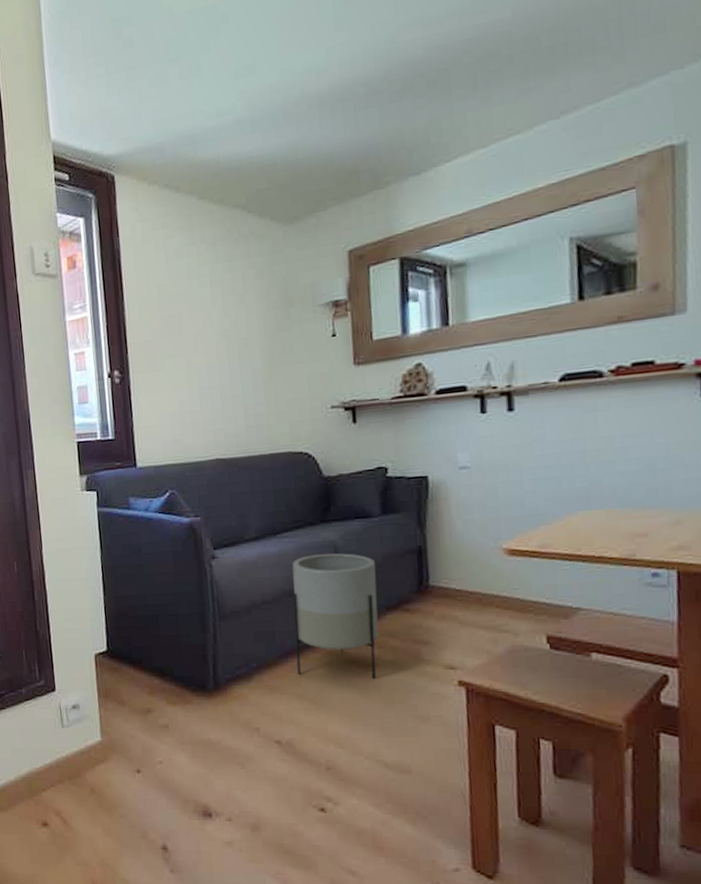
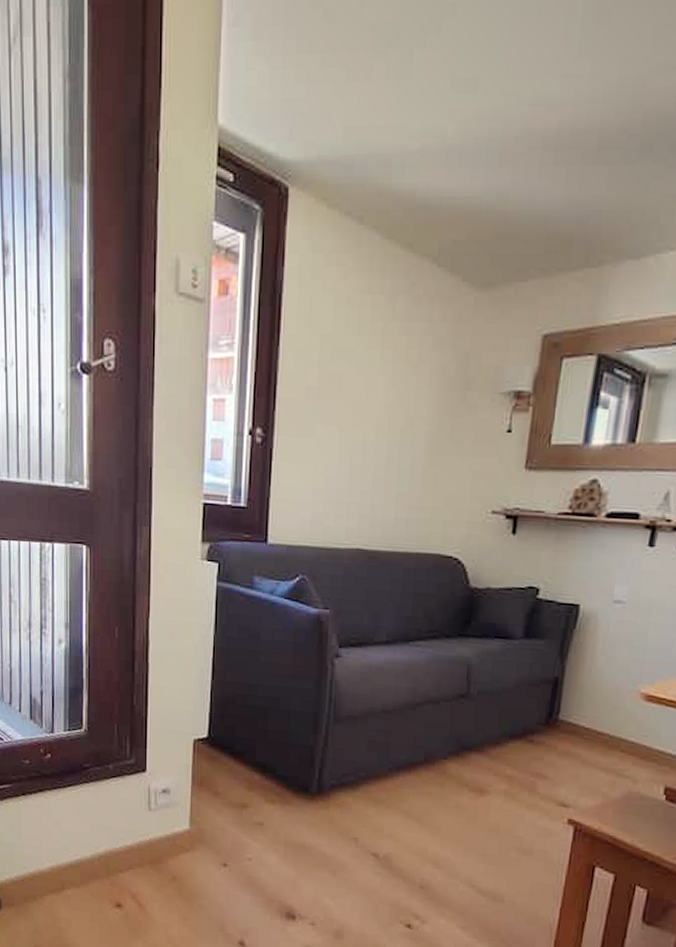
planter: present [292,553,379,680] -> none [407,669,508,806]

